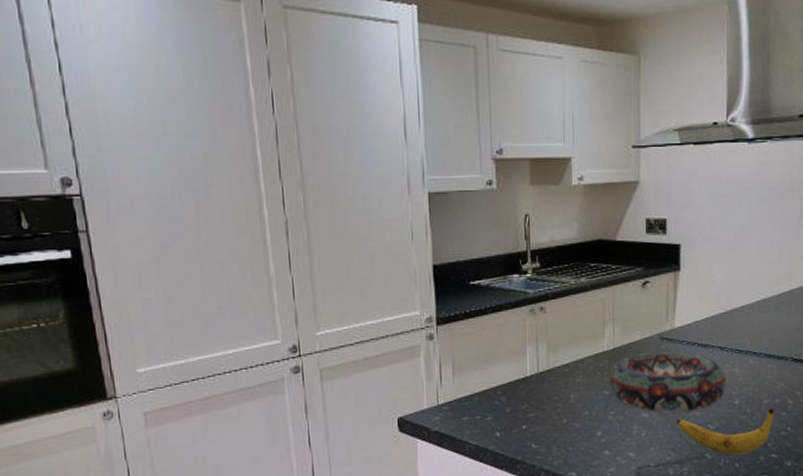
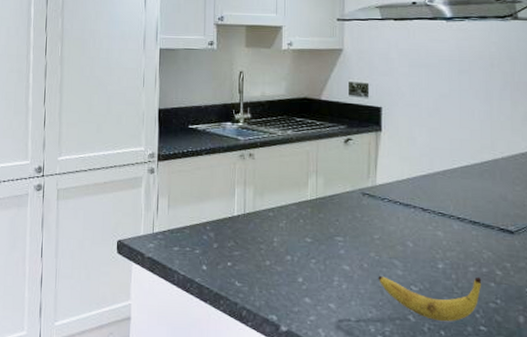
decorative bowl: present [610,351,726,413] -> none [312,205,429,269]

